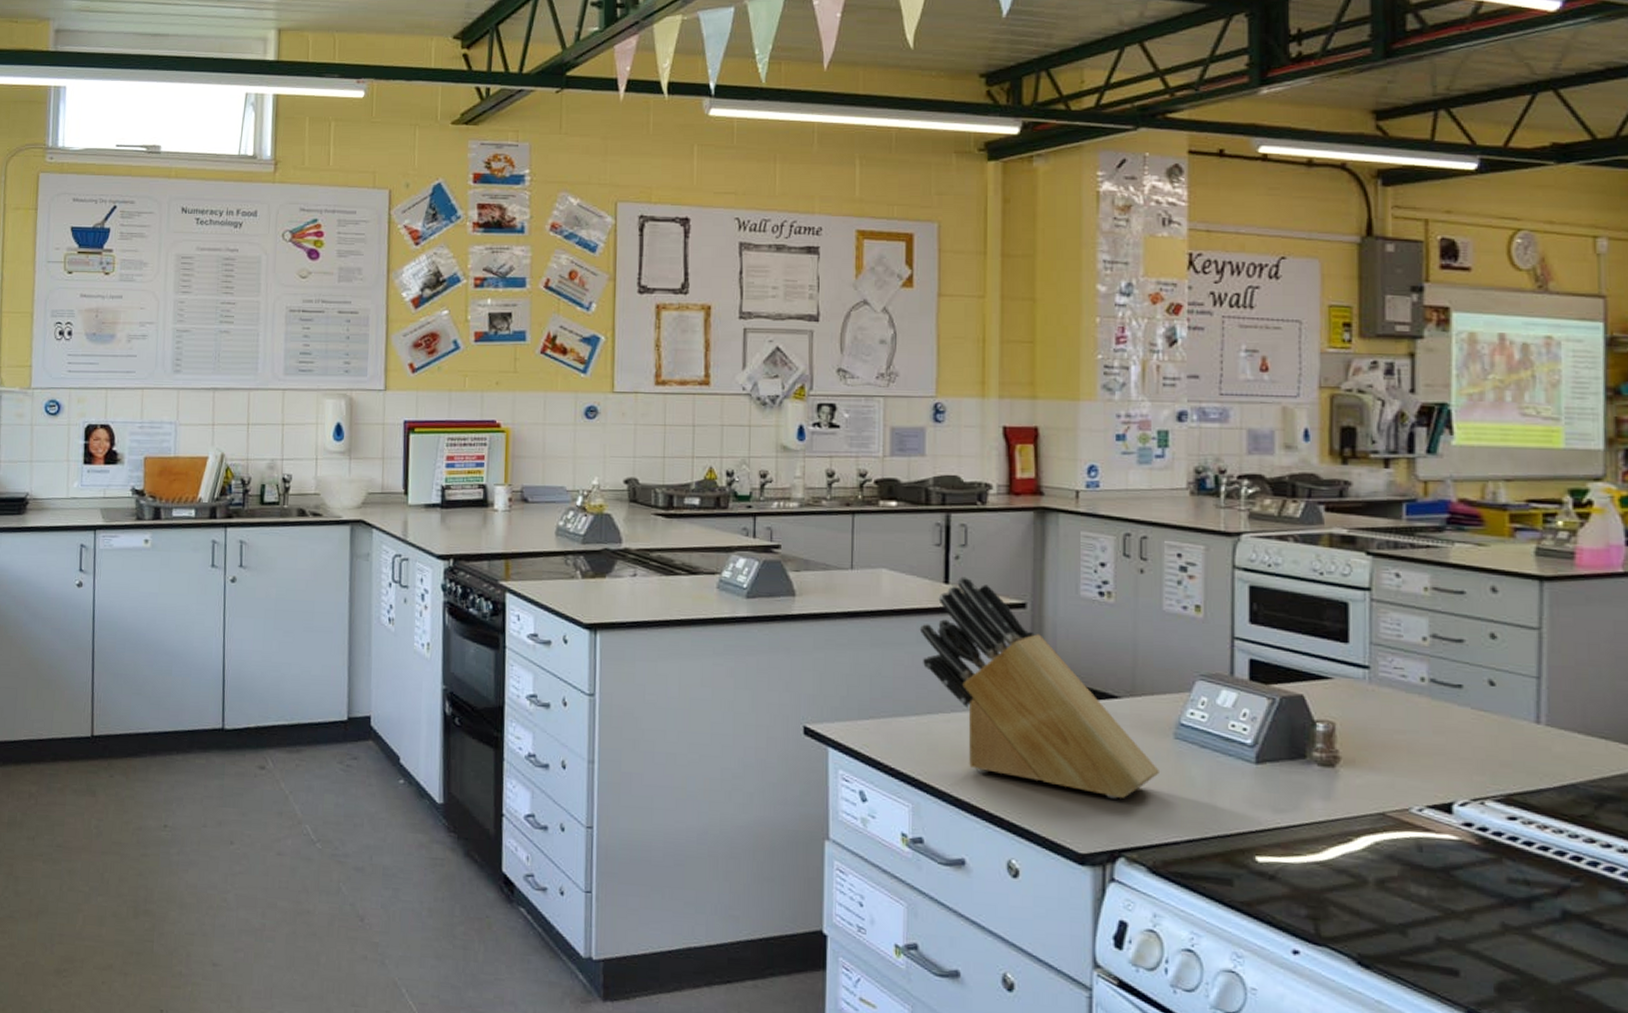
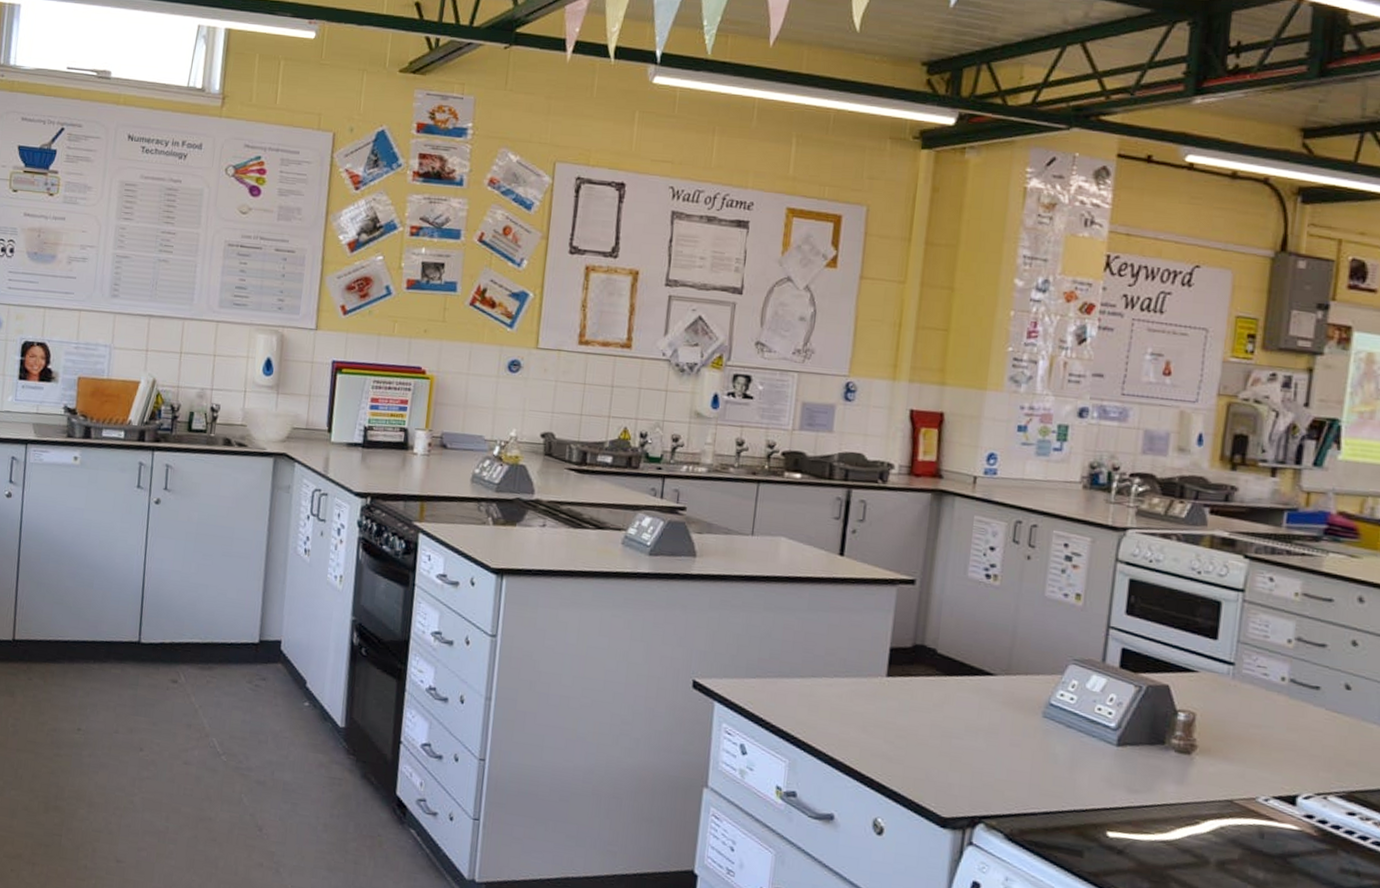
knife block: present [919,576,1159,799] -> none [811,550,1025,769]

